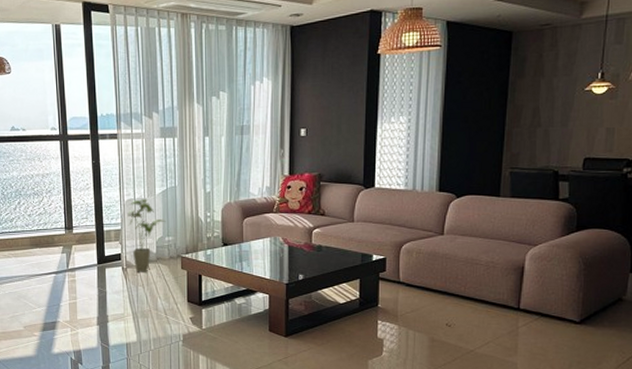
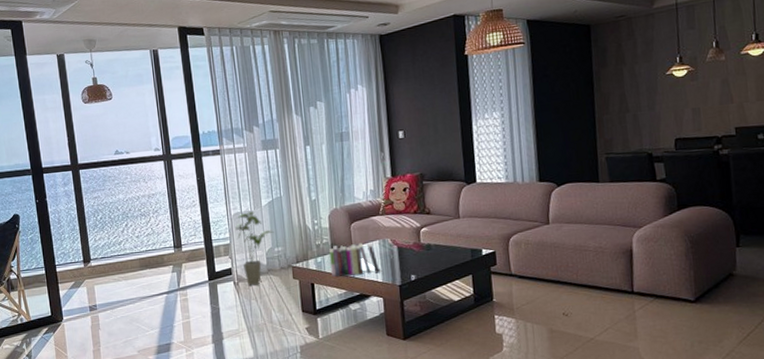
books: none [219,238,268,270] -> present [328,242,380,277]

